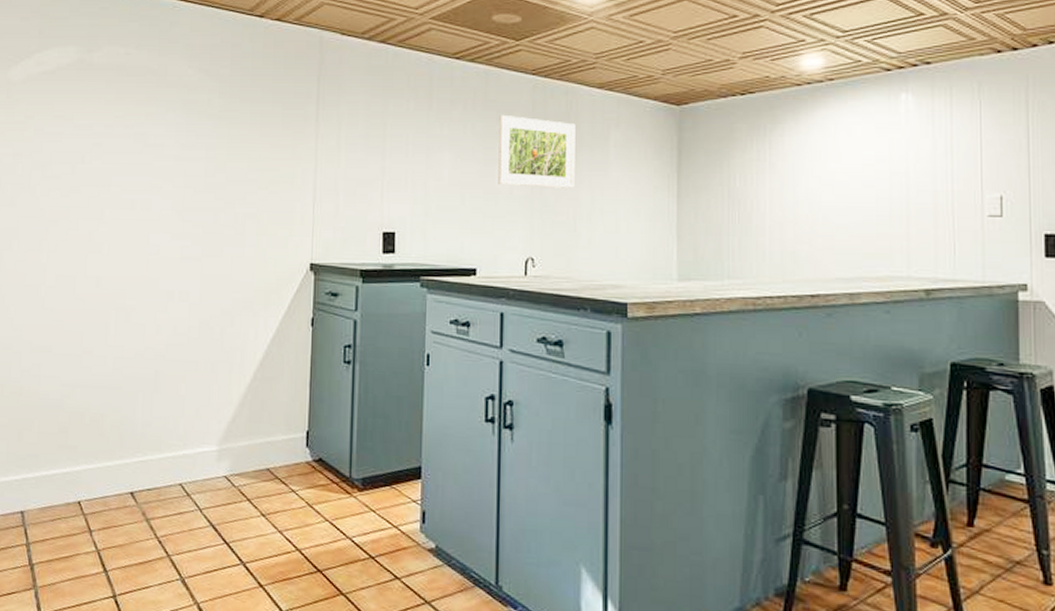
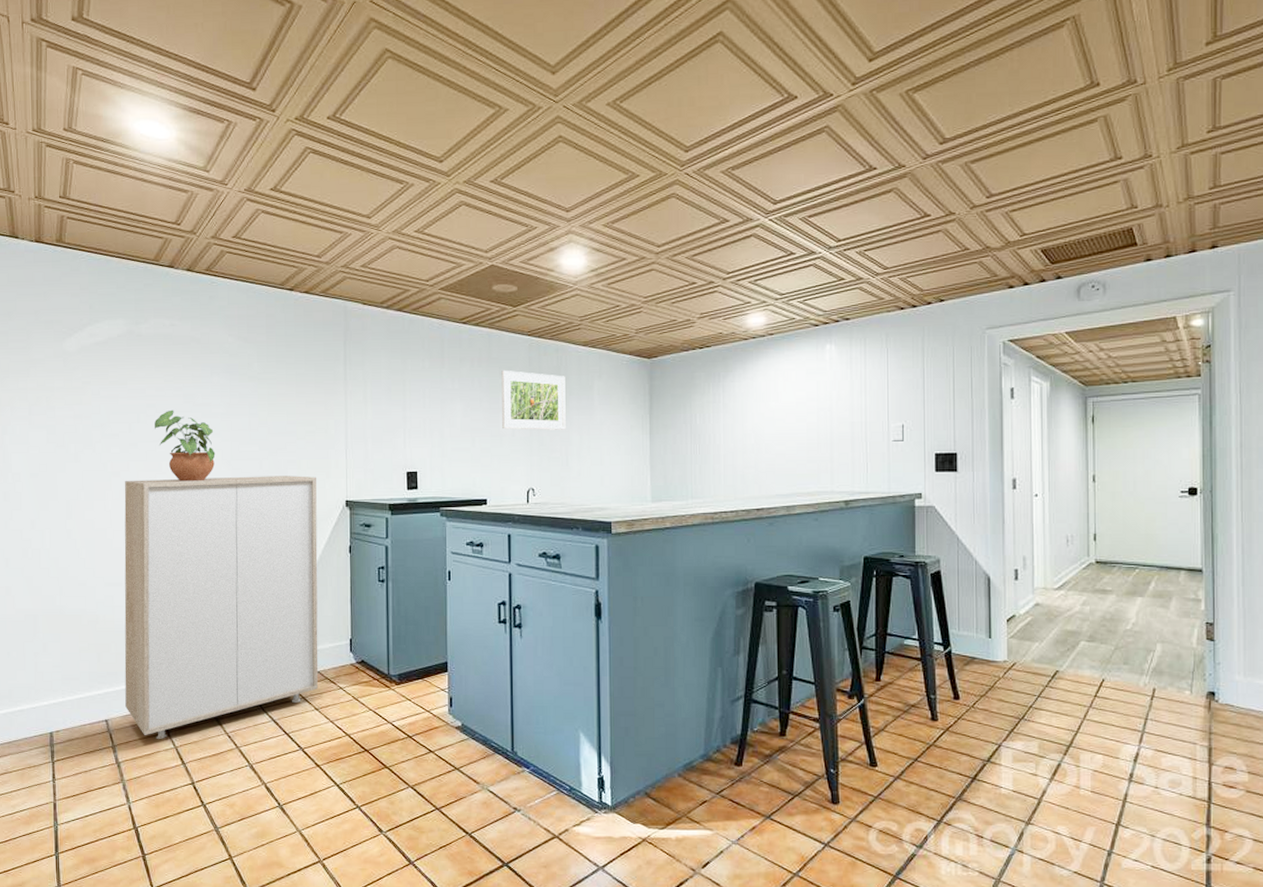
storage cabinet: none [44,229,279,539] -> present [124,475,319,739]
potted plant: none [100,150,166,234] -> present [155,409,216,482]

